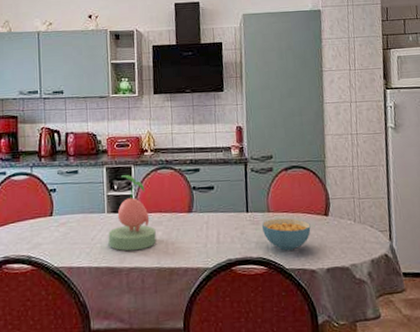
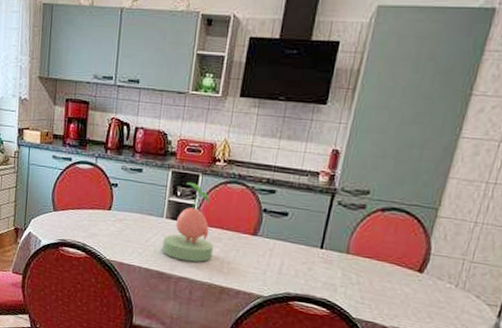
cereal bowl: present [261,218,311,251] -> none [334,261,396,301]

